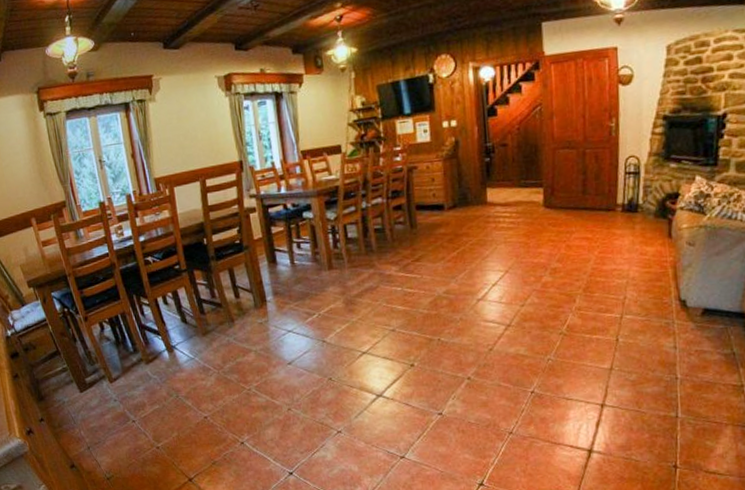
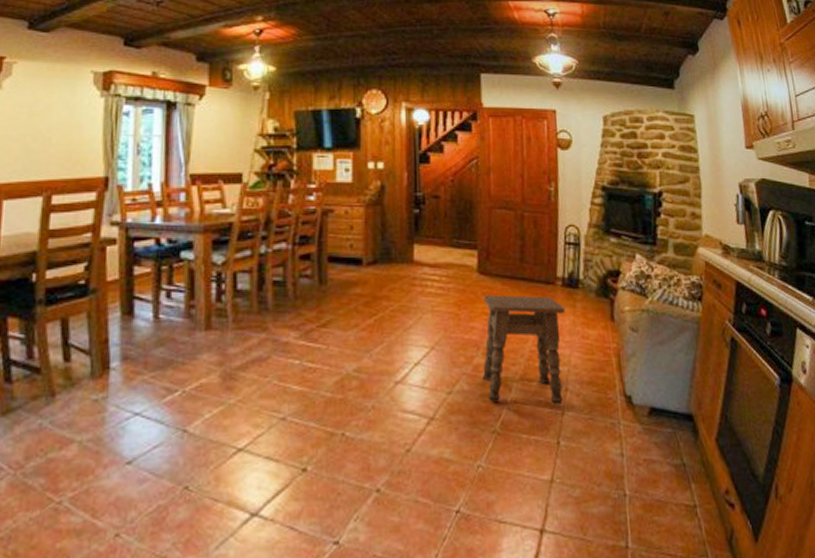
side table: none [549,222,625,311] -> present [482,295,565,404]

